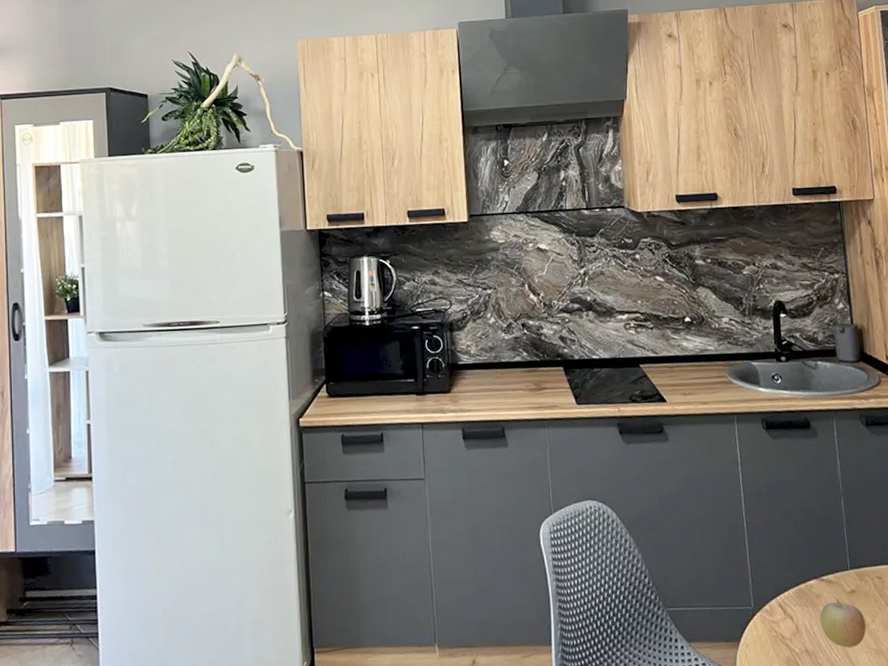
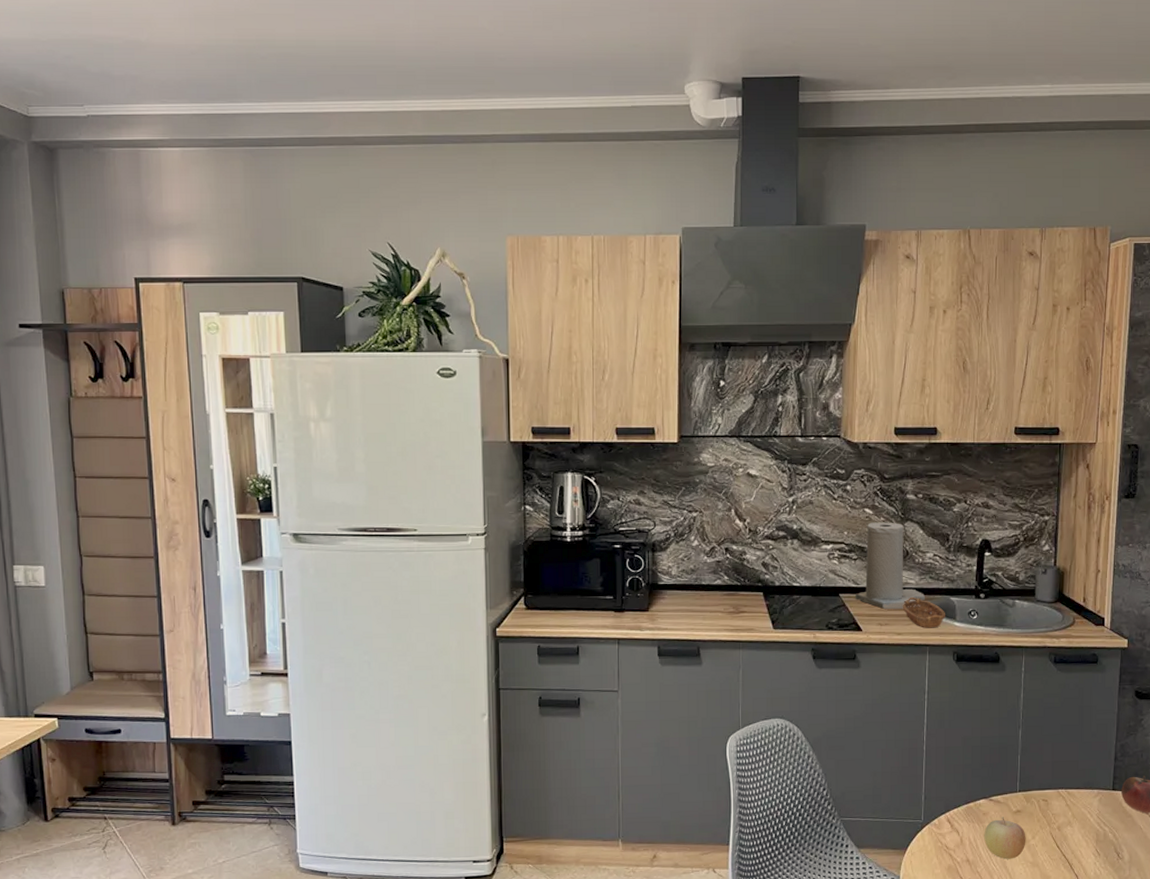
paper towel: none [655,288,727,379] -> present [855,522,926,610]
basket: none [704,364,749,396] -> present [902,598,945,628]

